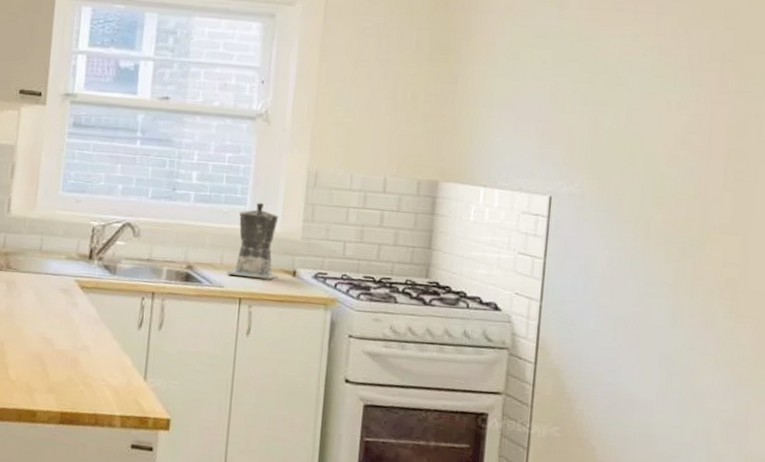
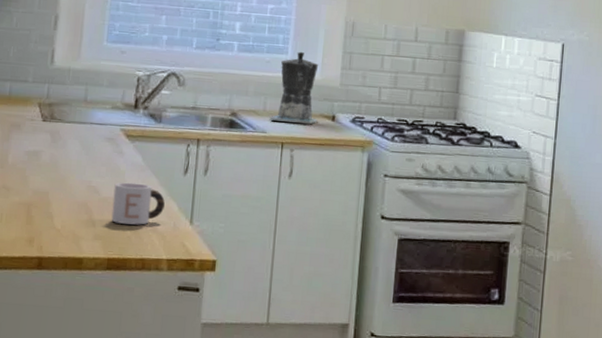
mug: none [65,334,119,379] -> present [111,182,165,225]

